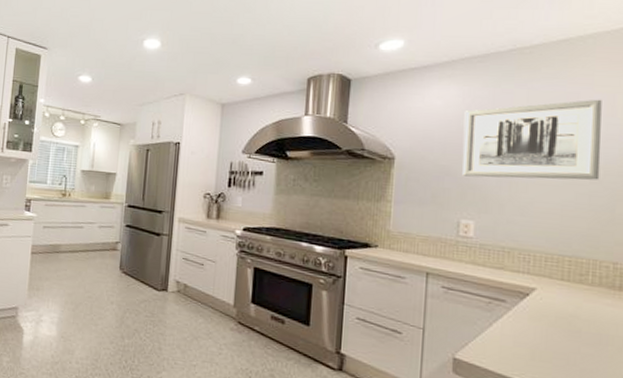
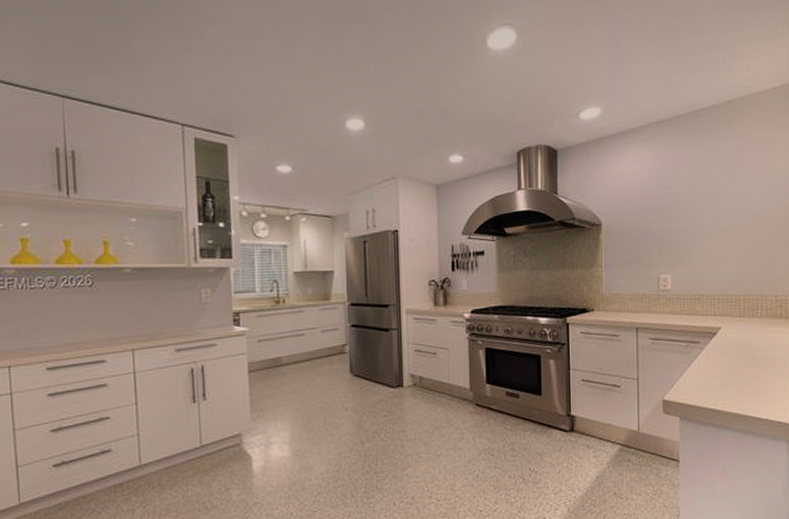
wall art: present [462,99,602,180] -> none [656,153,762,235]

